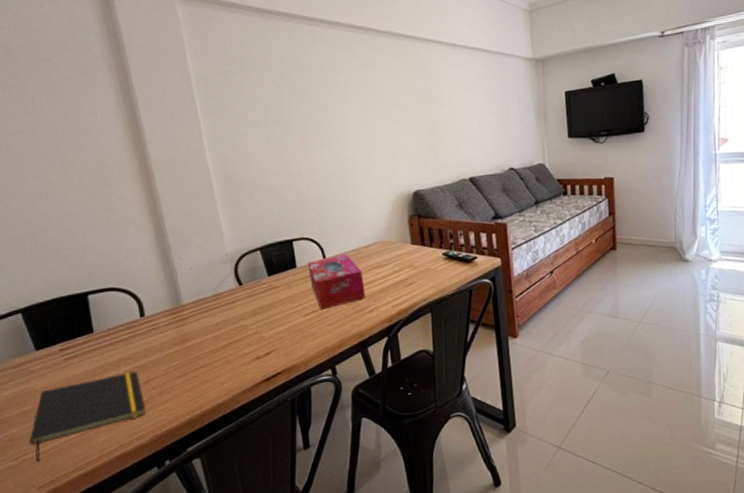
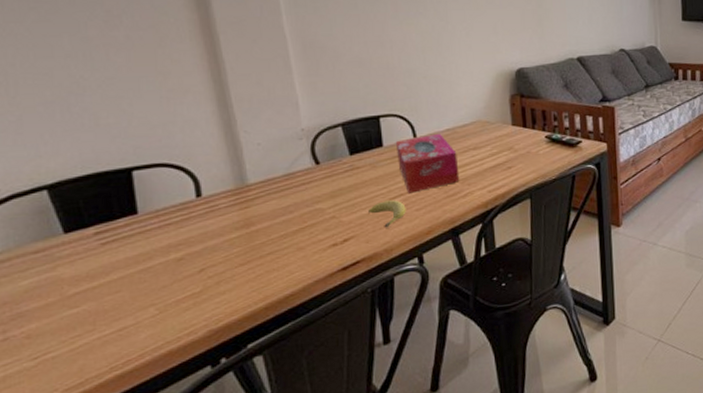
notepad: present [29,371,145,462] -> none [52,258,198,362]
fruit: none [286,316,319,342] -> present [368,200,406,228]

